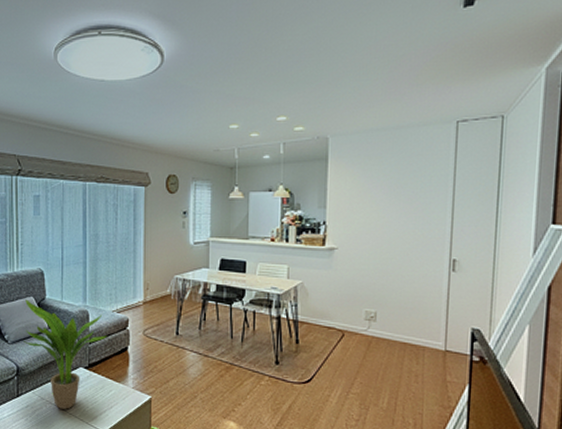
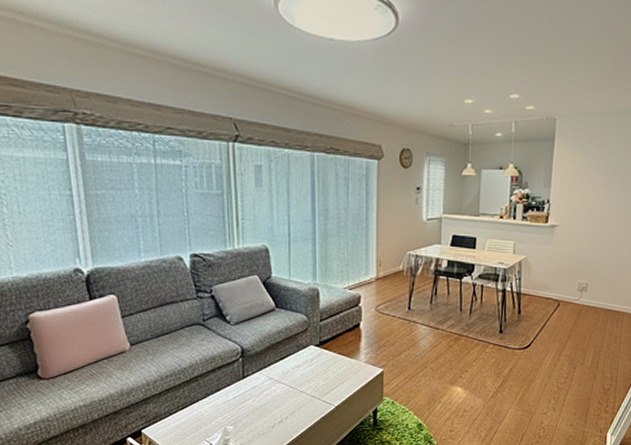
potted plant: present [23,299,107,410] -> none [248,278,338,387]

